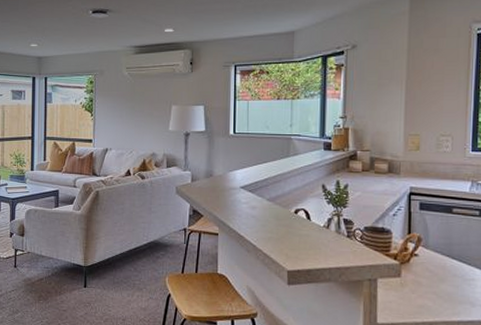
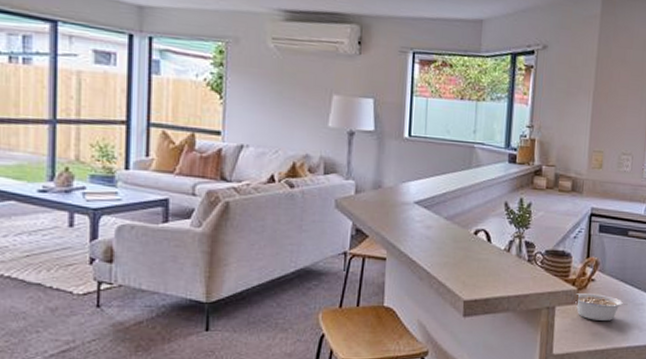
legume: none [398,267,456,294] -> present [575,293,628,321]

